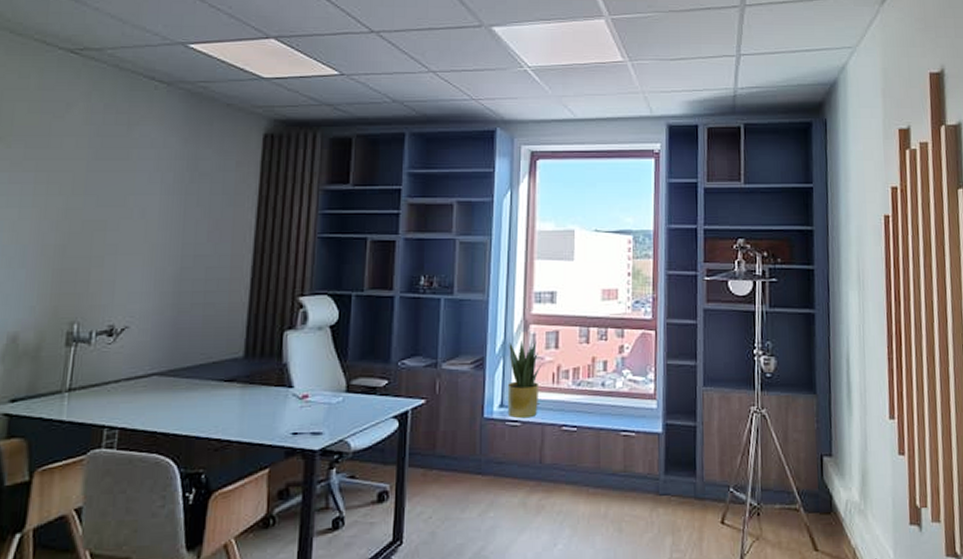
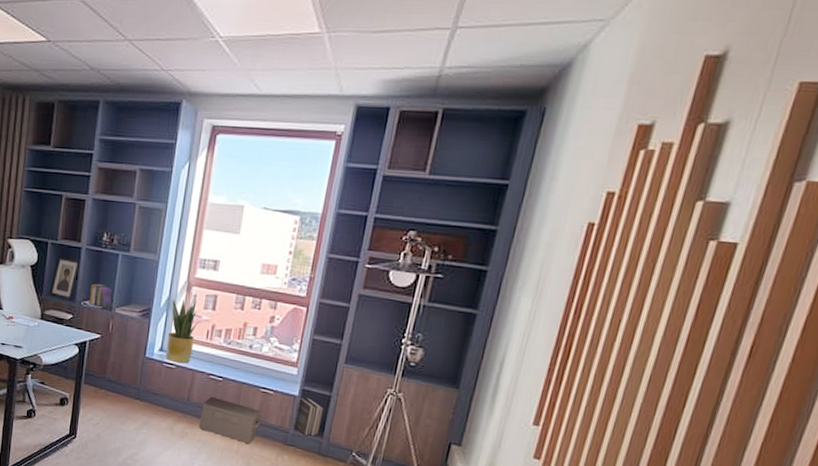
picture frame: none [356,311,393,361] -> present [49,257,80,299]
books: none [407,337,438,366] -> present [88,284,113,309]
storage box: none [556,452,627,504] -> present [198,396,261,445]
books: none [662,433,692,478] -> present [293,397,324,436]

